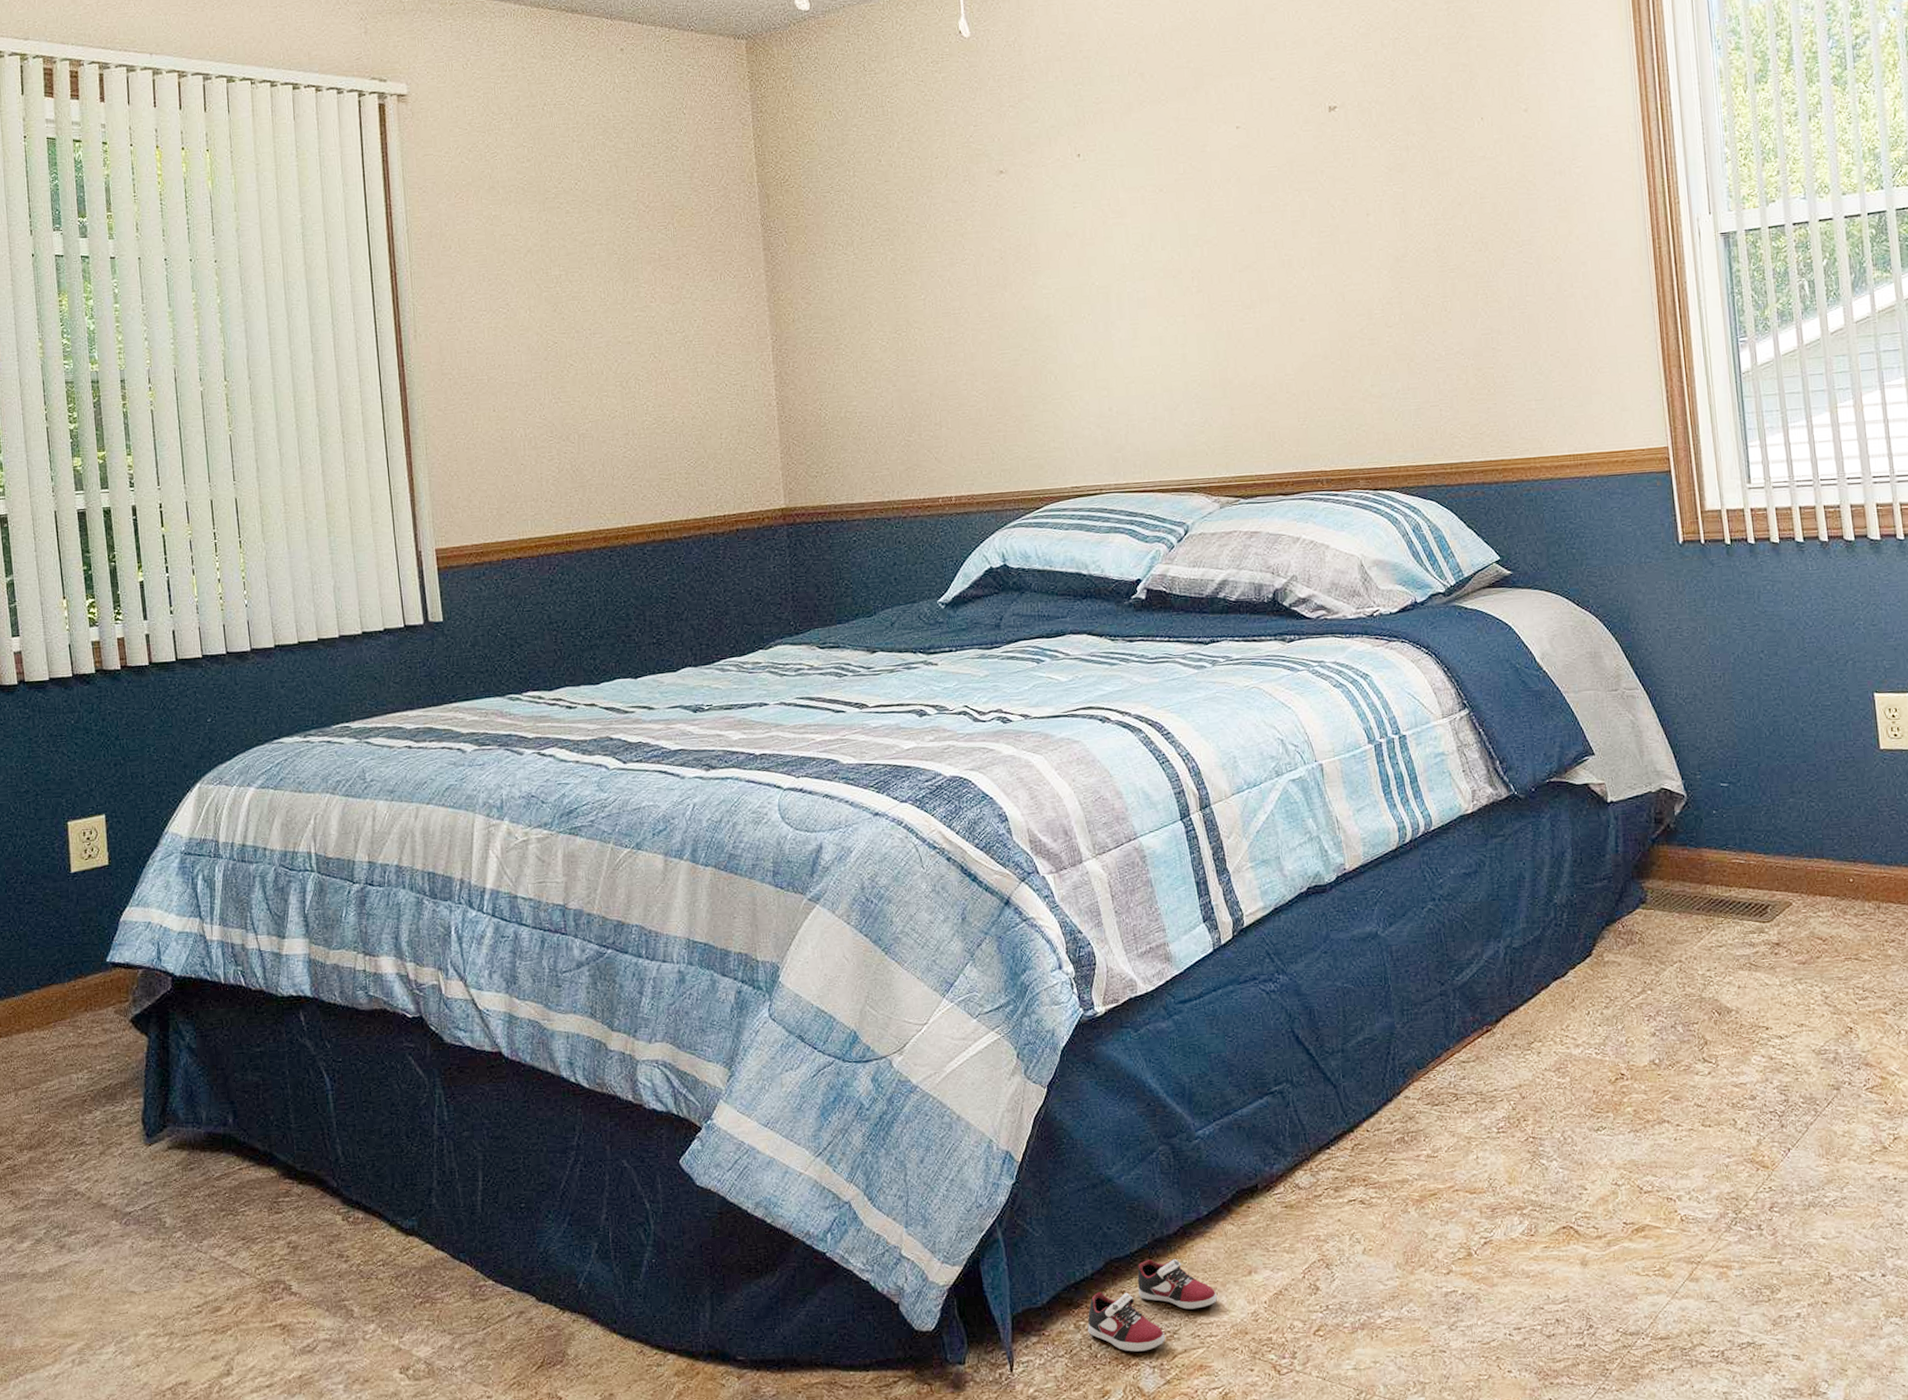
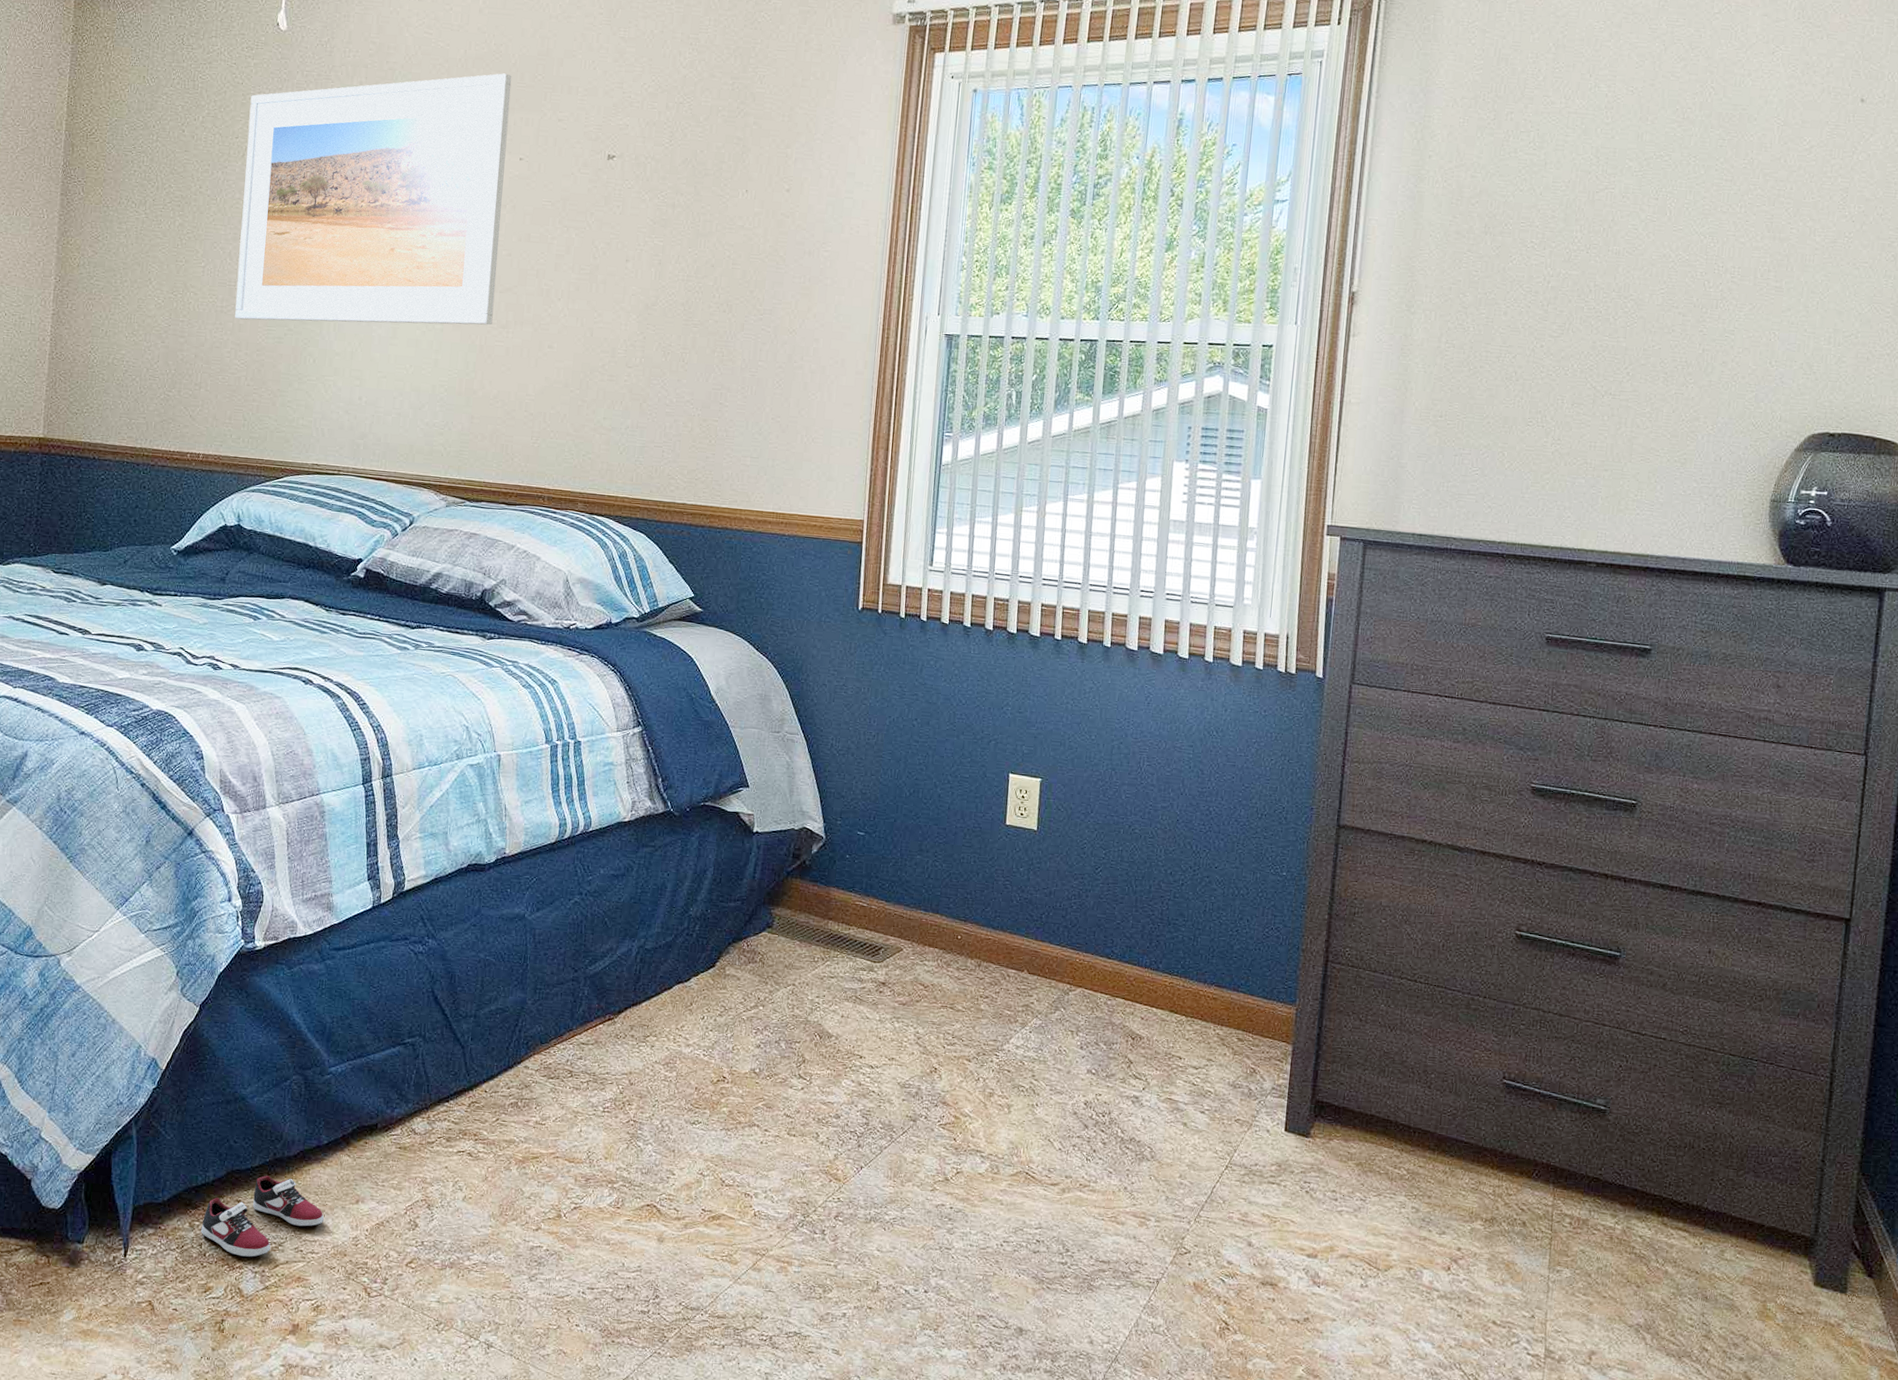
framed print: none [944,40,1237,348] -> present [235,73,512,325]

